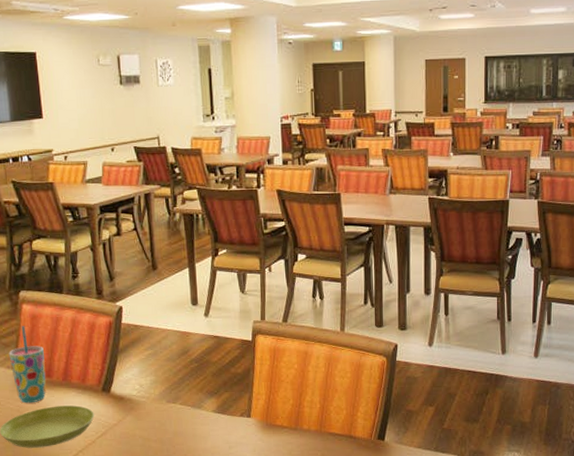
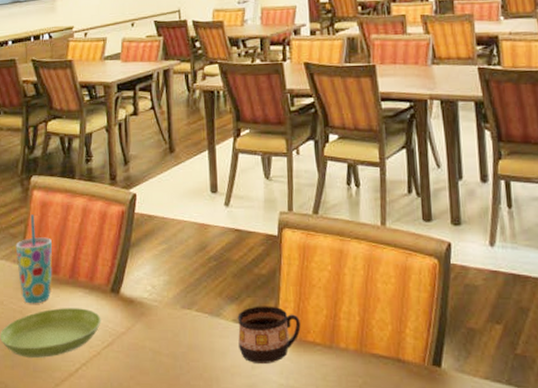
cup: none [216,398,271,444] -> present [237,306,301,363]

